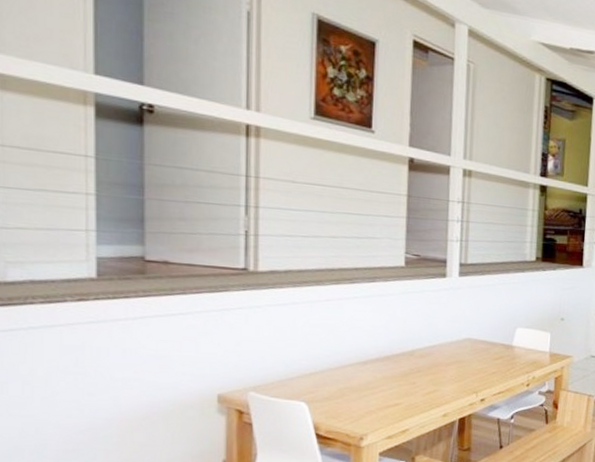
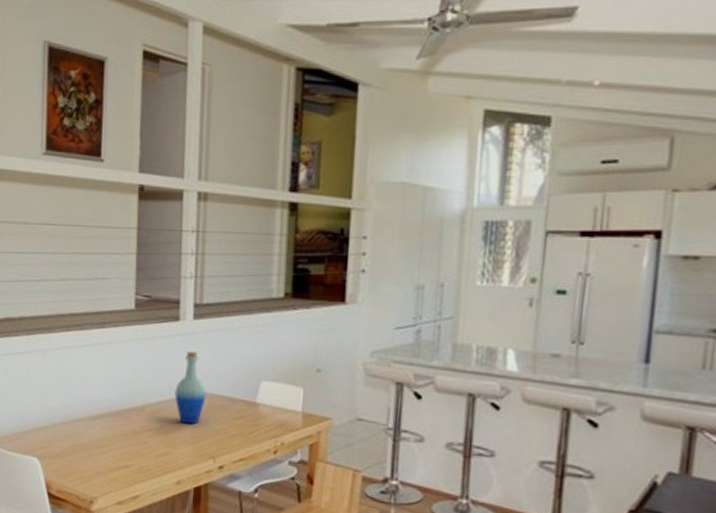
bottle: none [442,304,470,365] -> present [175,351,206,425]

